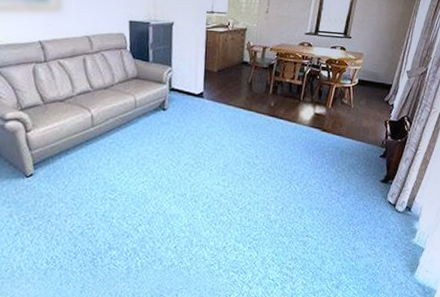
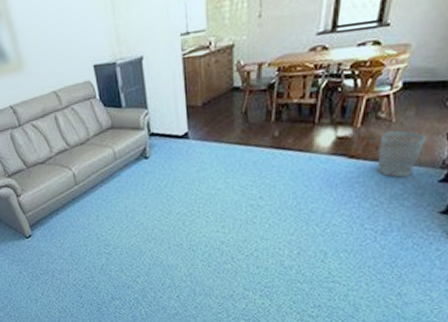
wastebasket: none [341,114,372,151] -> present [377,130,426,178]

